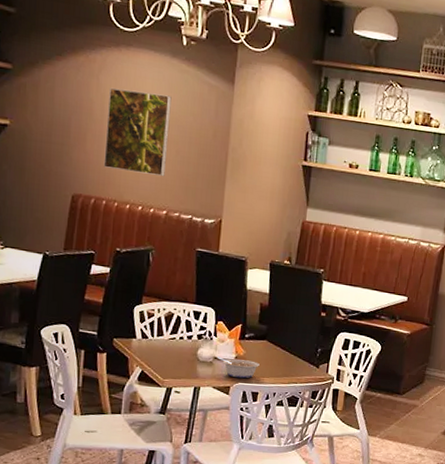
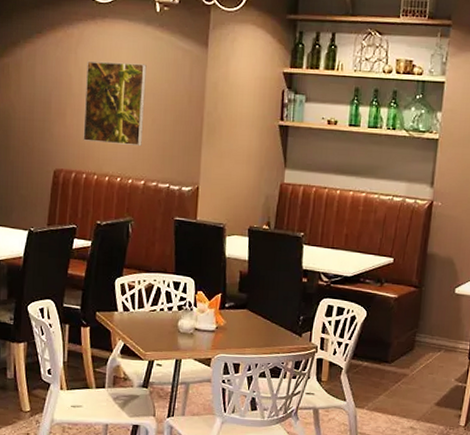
legume: present [216,357,260,379] -> none [197,328,241,350]

